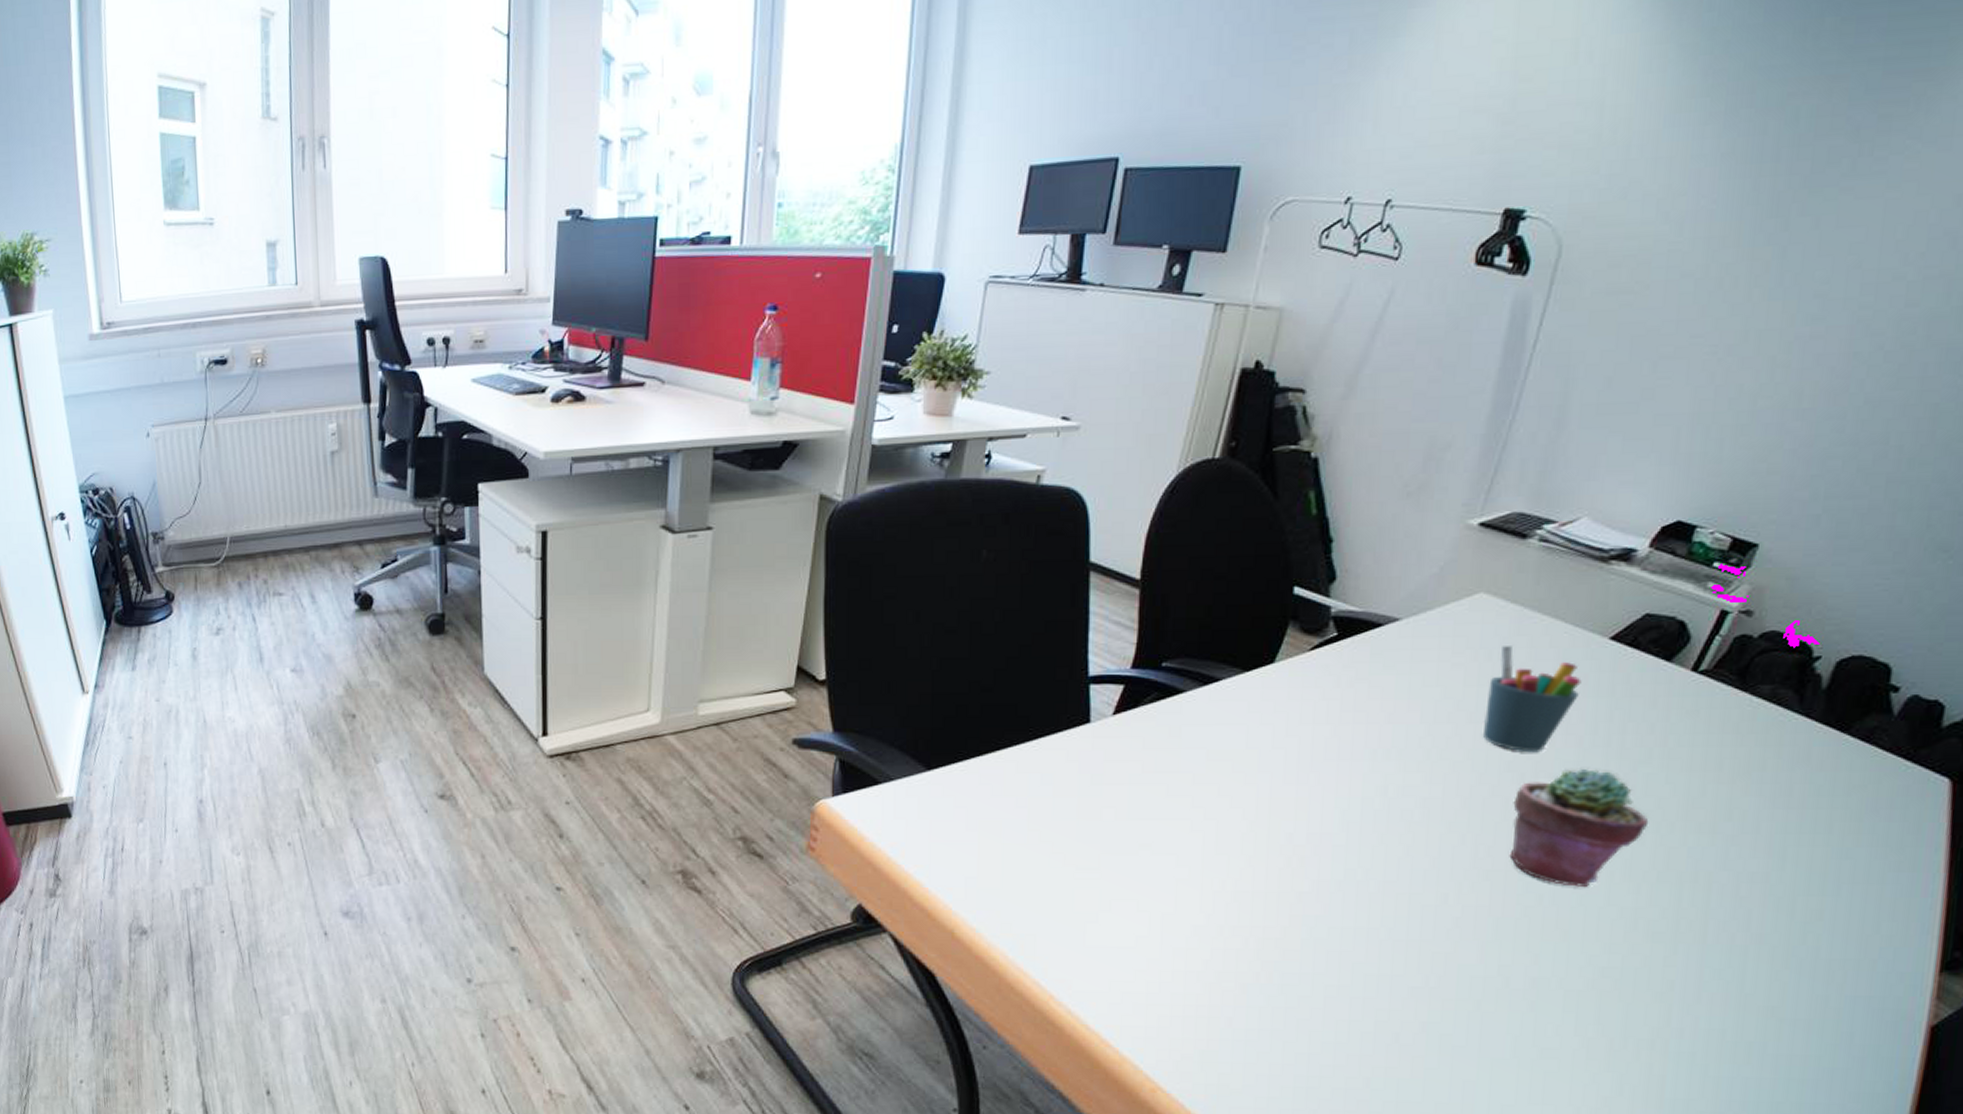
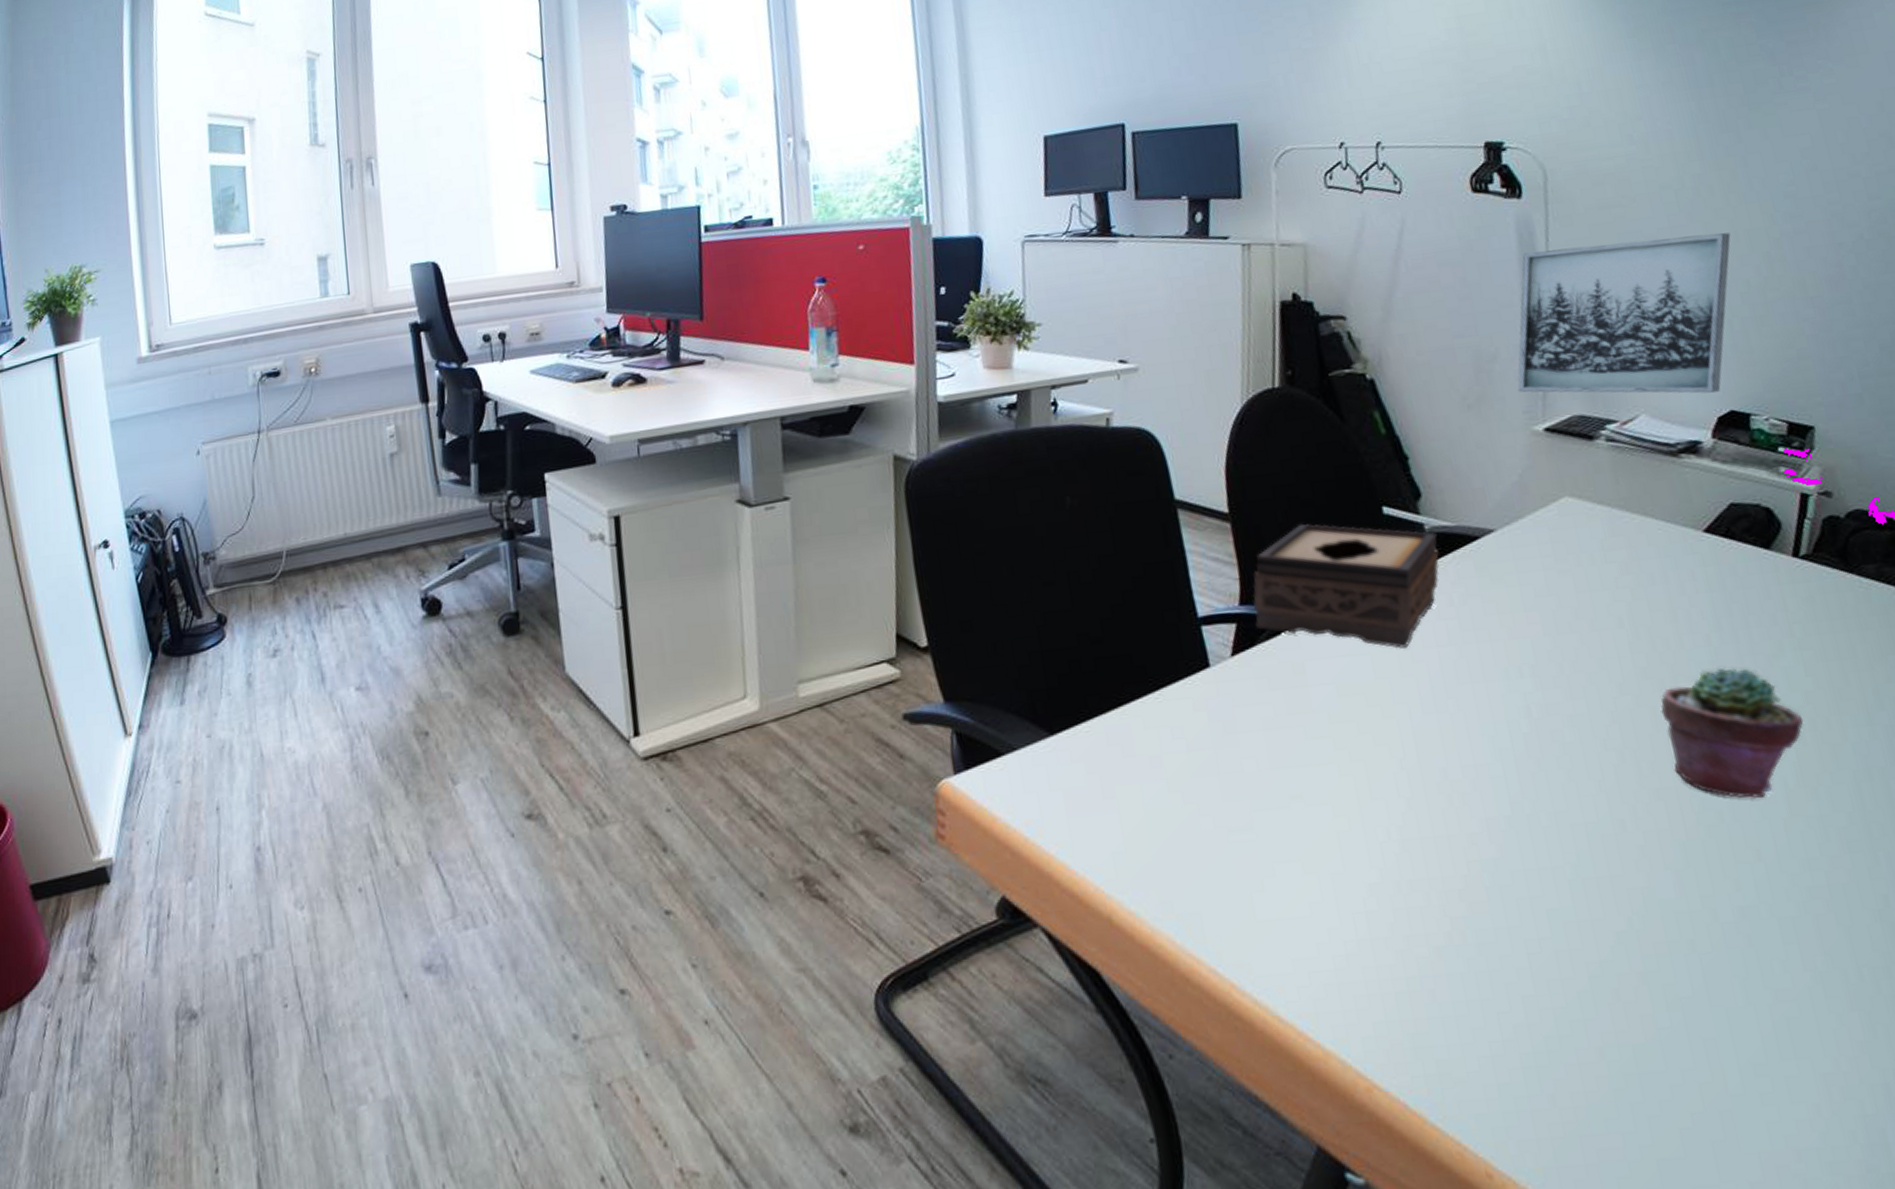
tissue box: none [1143,596,1341,722] -> present [1252,523,1440,649]
wall art: none [1463,330,1740,501] -> present [1517,233,1731,394]
pen holder: present [1483,644,1582,753] -> none [1600,546,1692,657]

